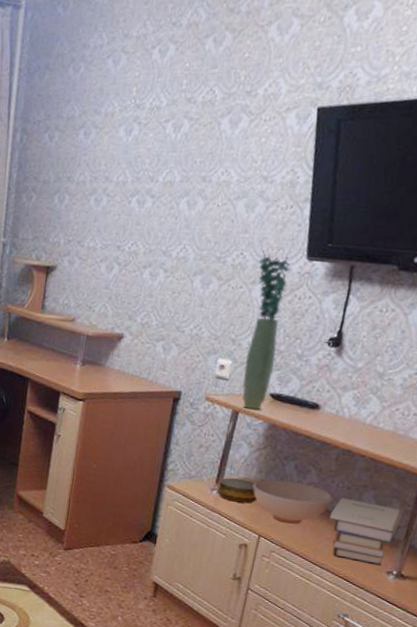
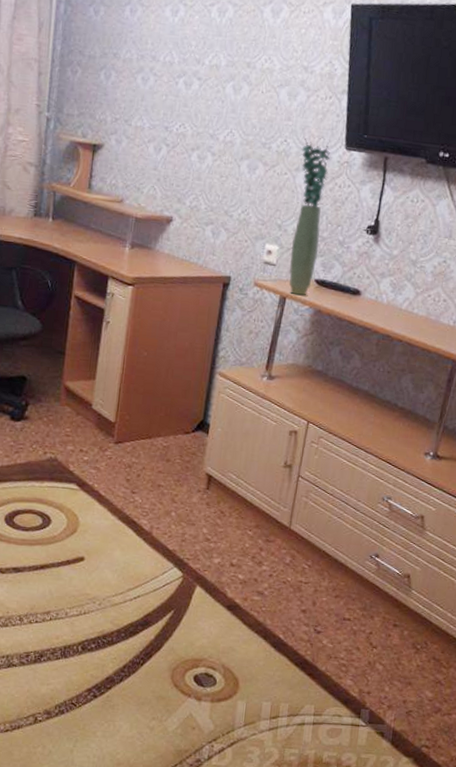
decorative box: present [217,478,258,503] -> none [267,364,306,390]
decorative bowl: present [252,479,335,524] -> none [300,365,376,409]
books: present [329,497,404,565] -> none [372,381,438,447]

